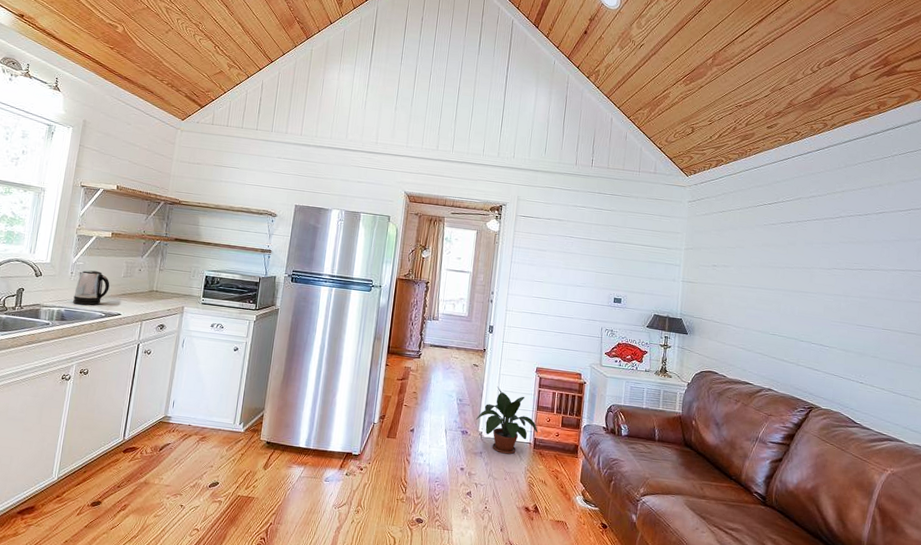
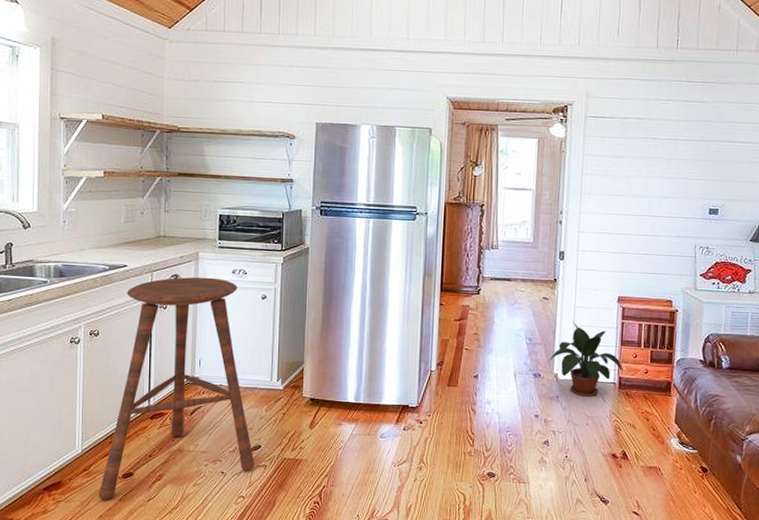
bar stool: none [66,327,214,527] -> present [98,277,255,500]
kettle: present [73,270,110,306] -> none [70,217,110,258]

